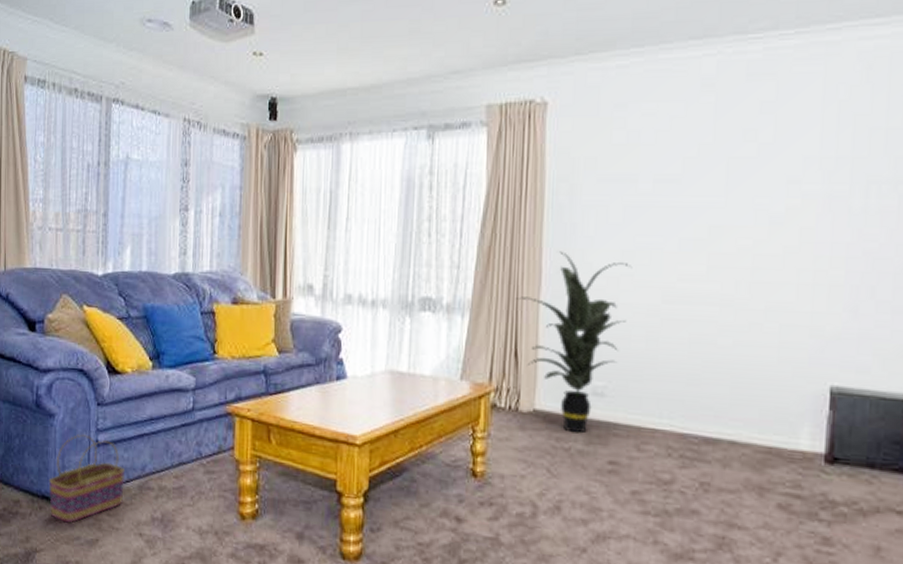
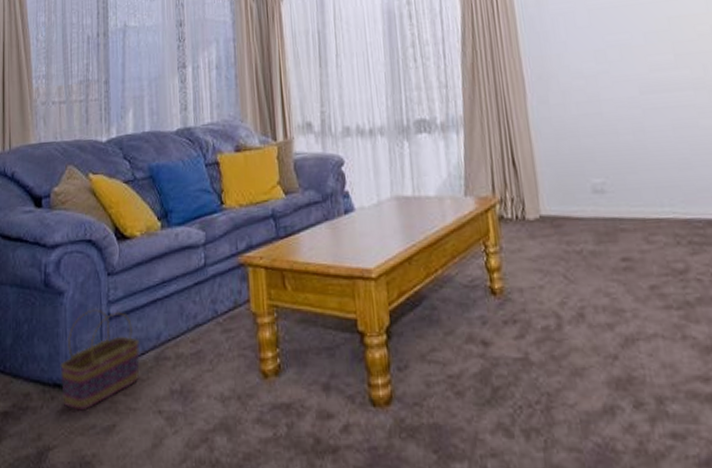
indoor plant: present [516,251,633,434] -> none [505,58,612,234]

